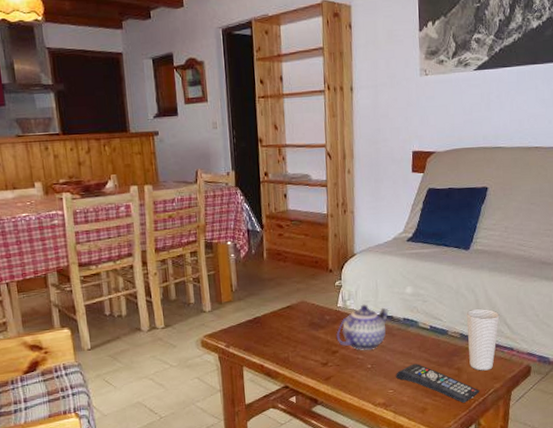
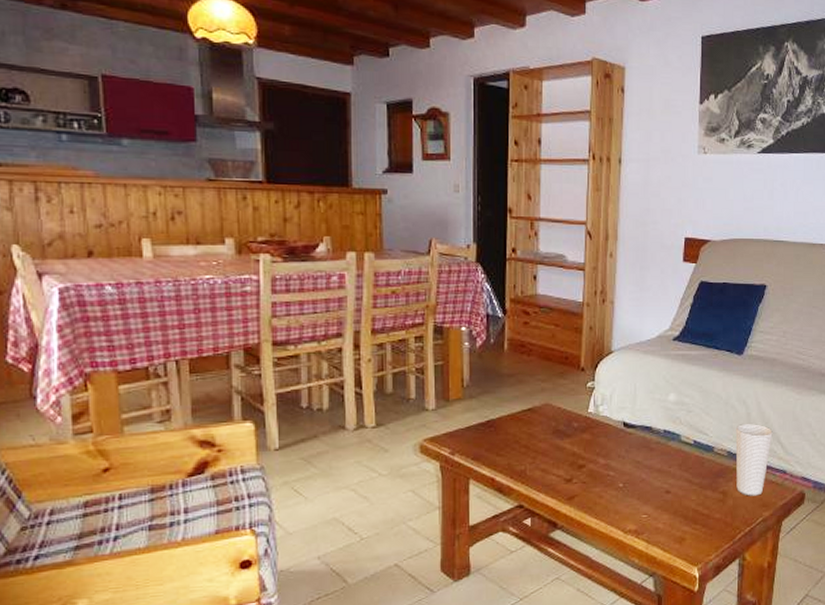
teapot: present [336,304,389,350] -> none [584,411,647,466]
remote control: present [396,363,480,403] -> none [651,484,746,533]

